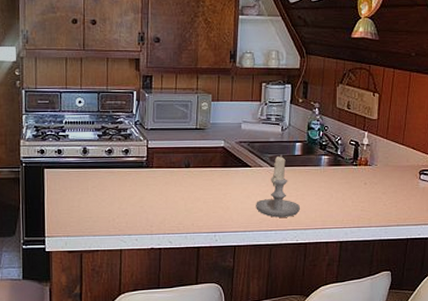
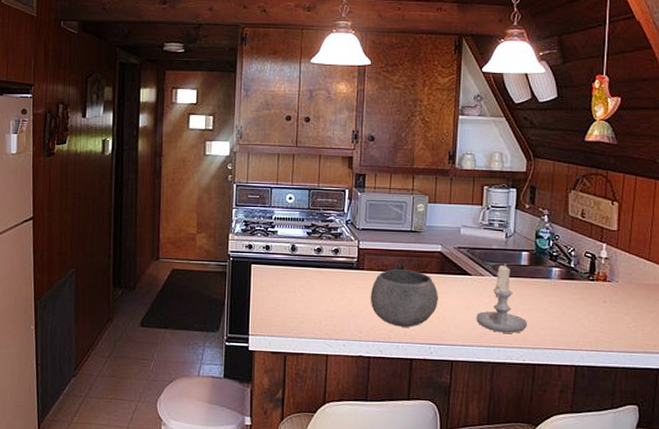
bowl: none [159,165,222,219] -> present [370,269,438,327]

